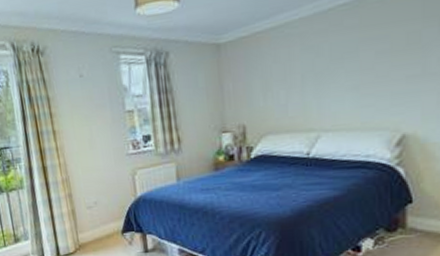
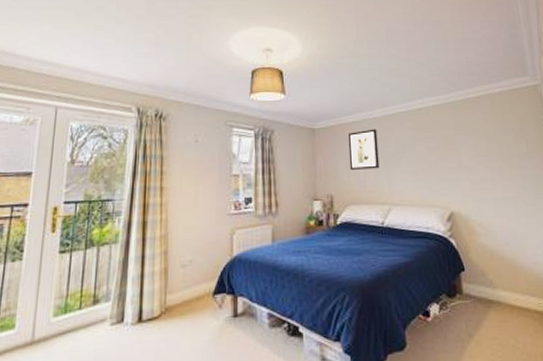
wall art: none [264,33,307,92] -> present [348,129,380,170]

